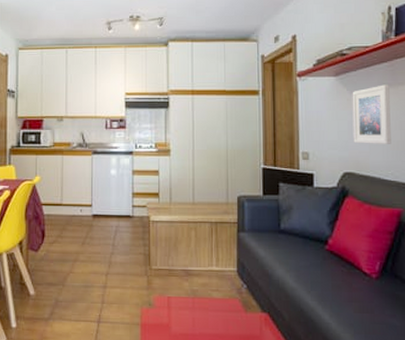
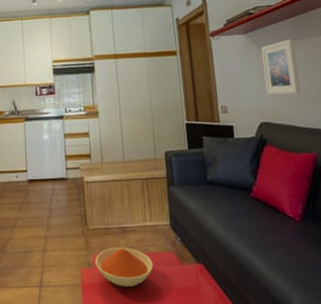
bowl: none [156,289,216,330] -> present [95,247,153,287]

